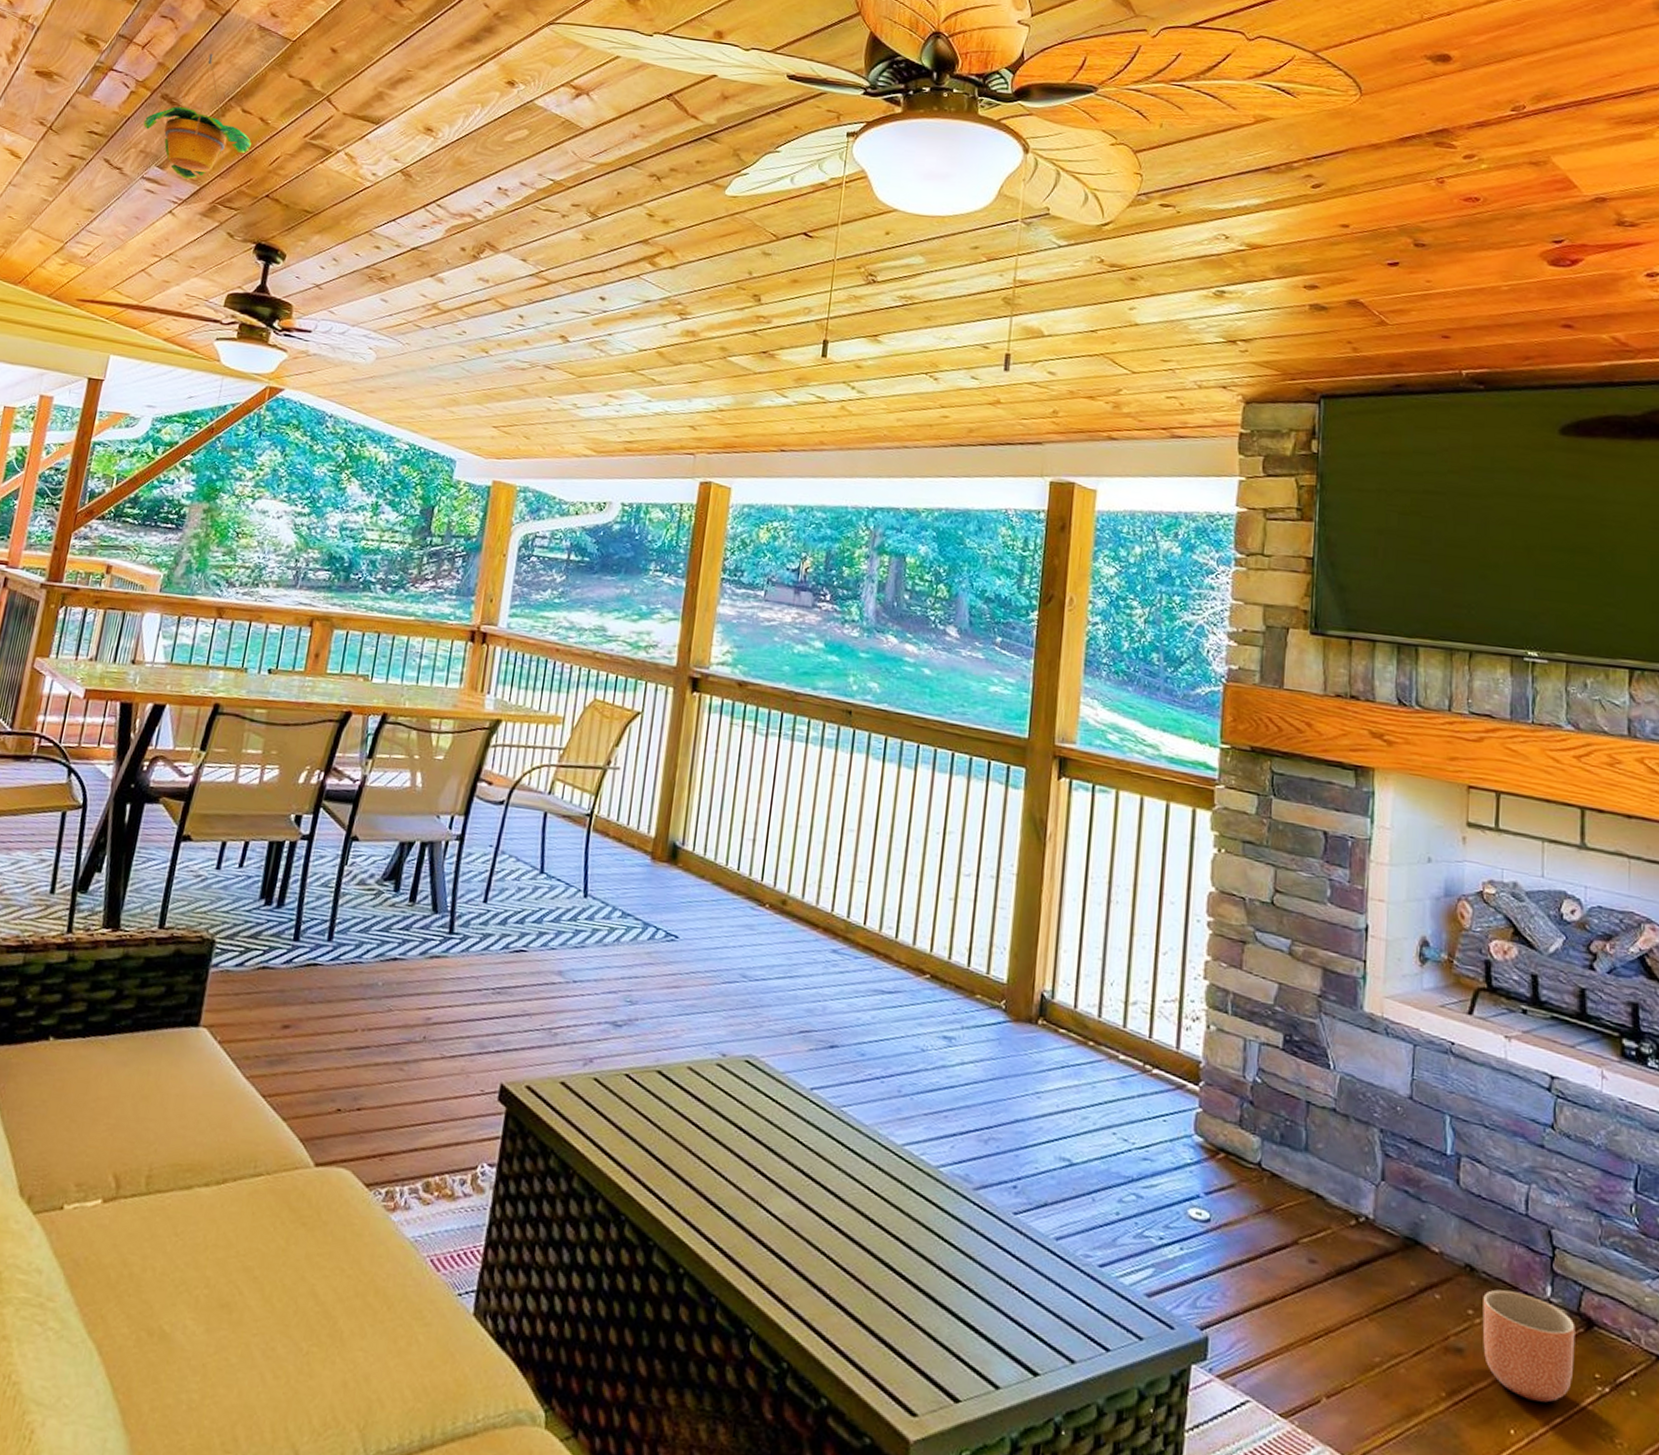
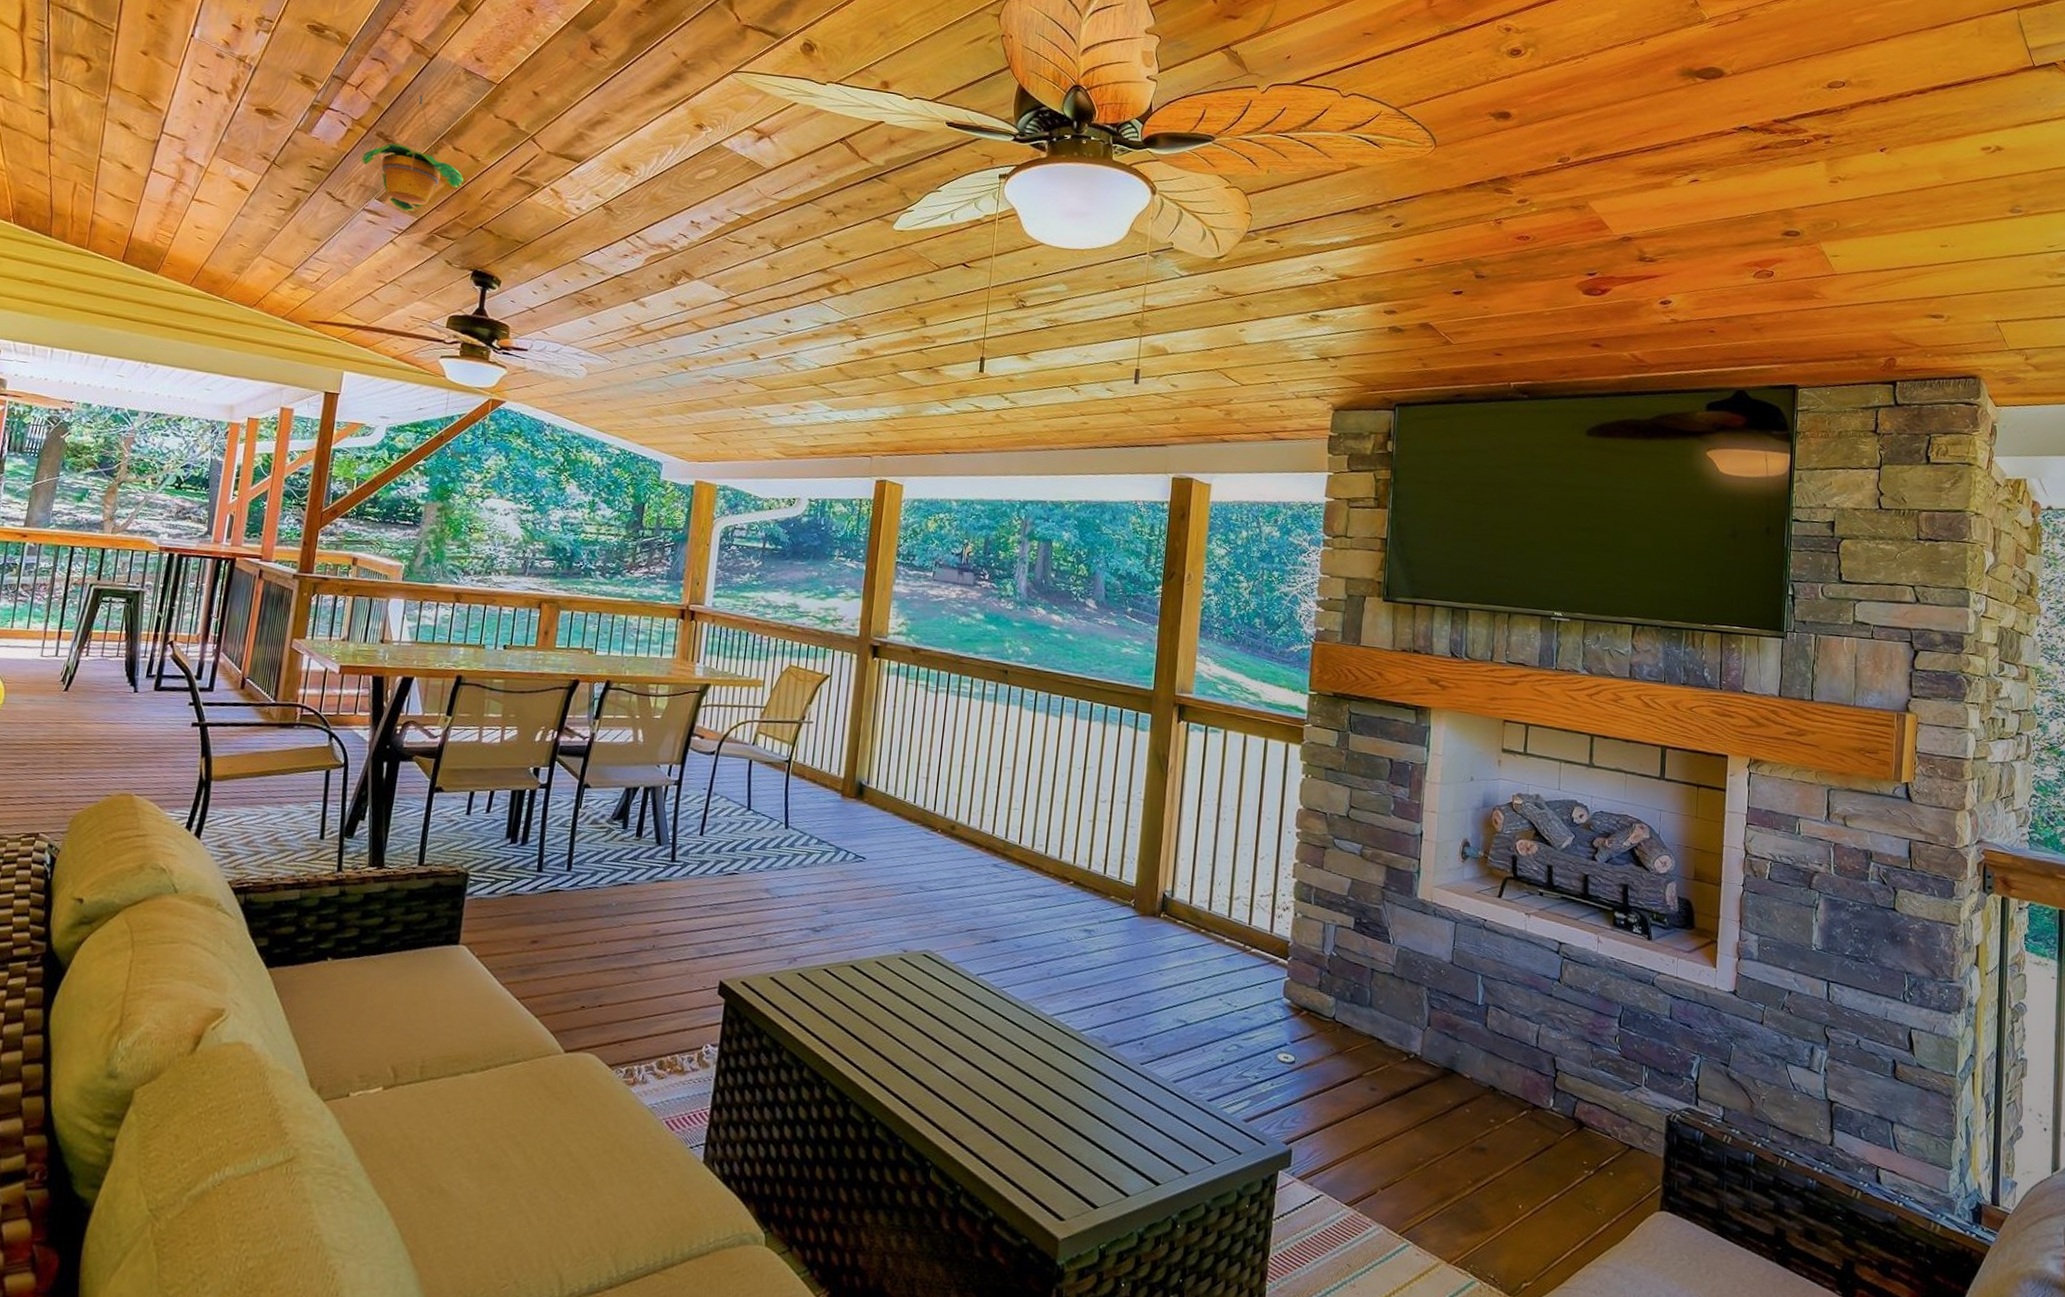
planter: present [1482,1289,1575,1403] -> none [1500,1103,1570,1184]

